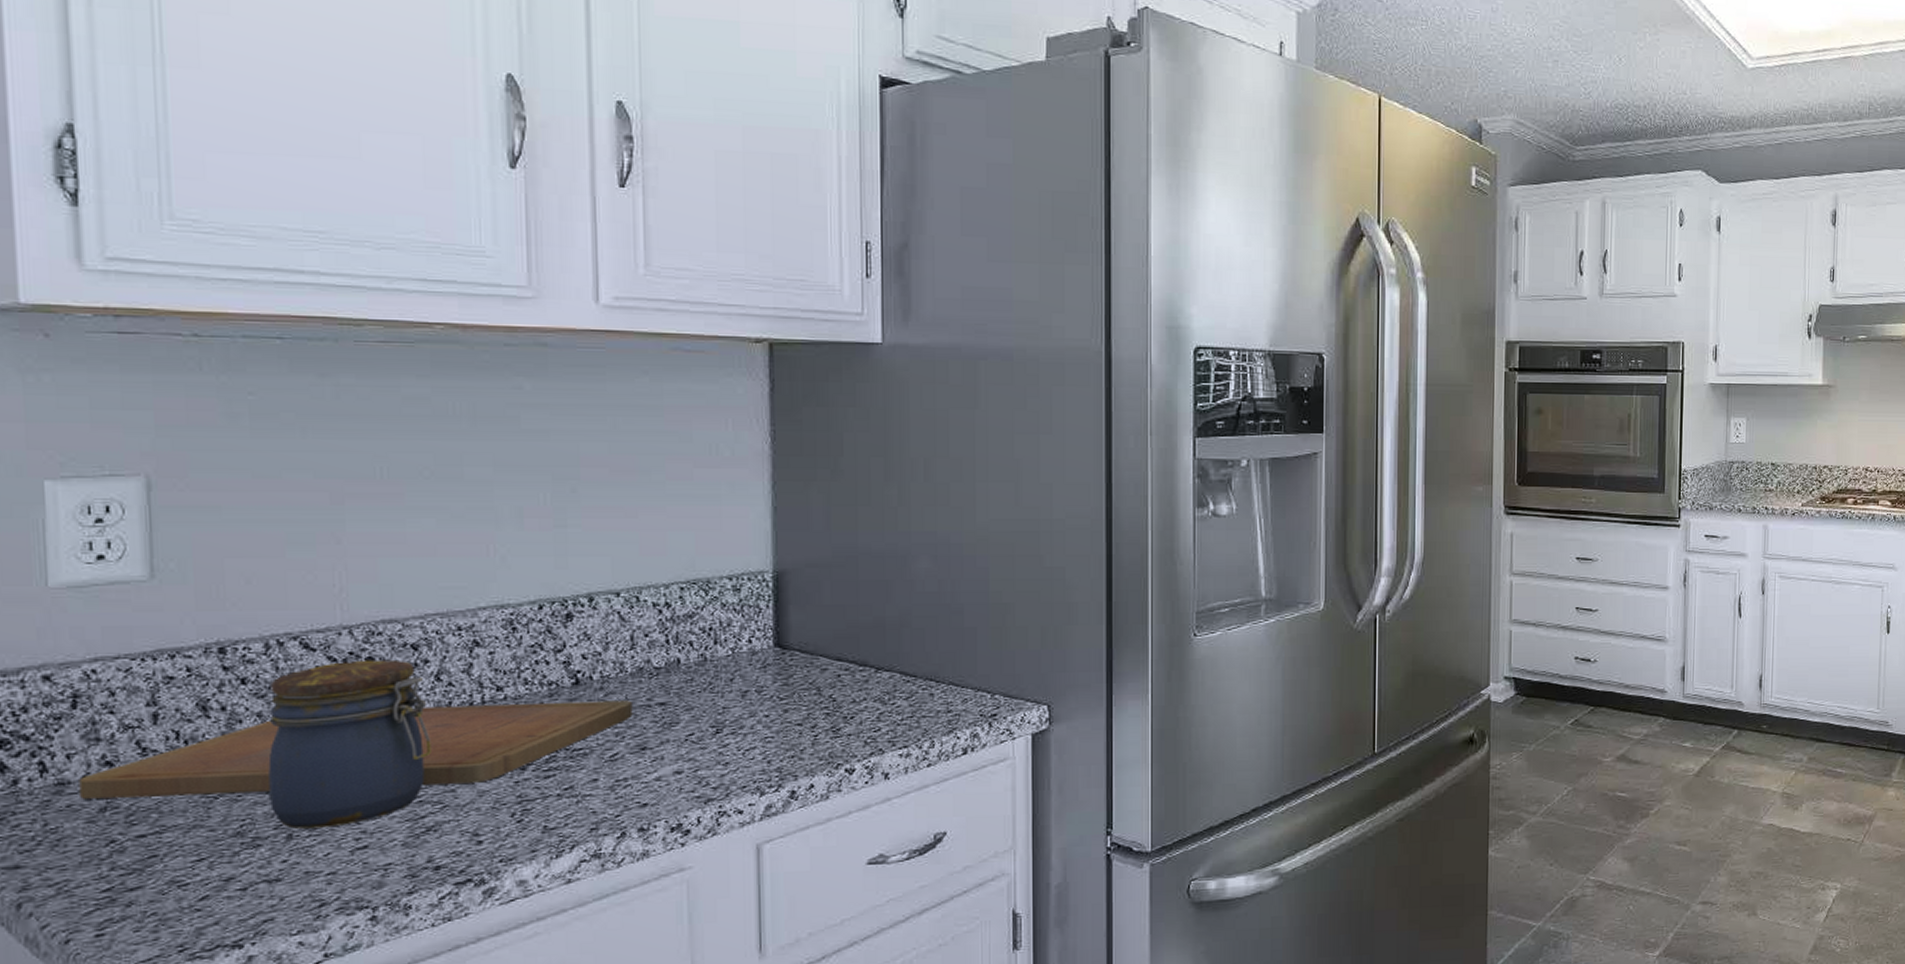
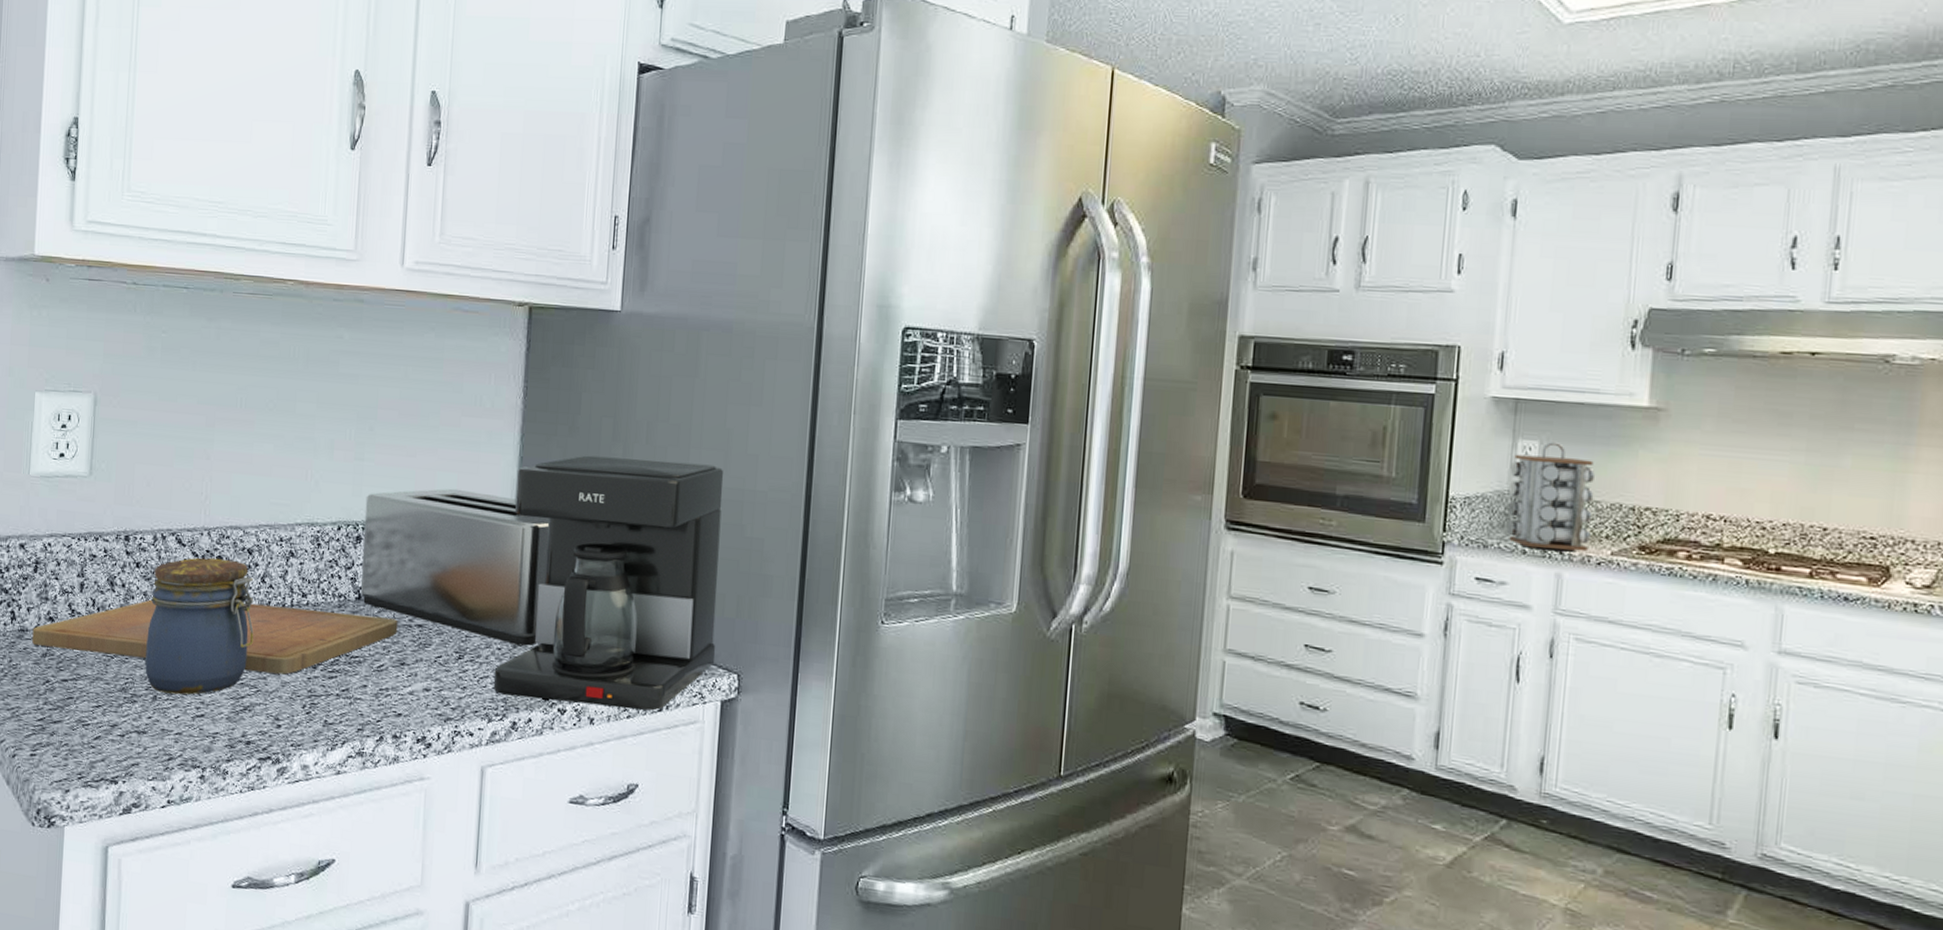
toaster: none [574,548,818,709] -> present [360,488,549,646]
coffee maker: none [762,497,1022,764] -> present [493,455,724,711]
spice rack: none [1725,417,1788,507] -> present [1506,441,1595,552]

